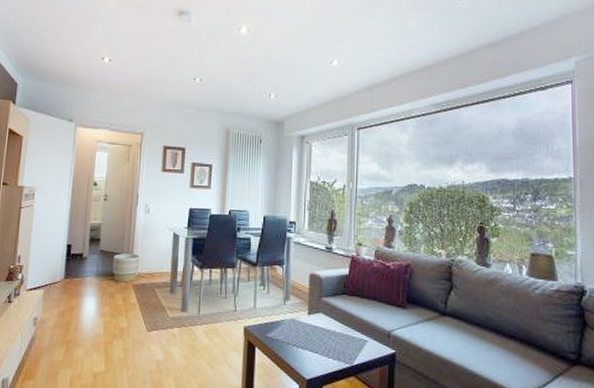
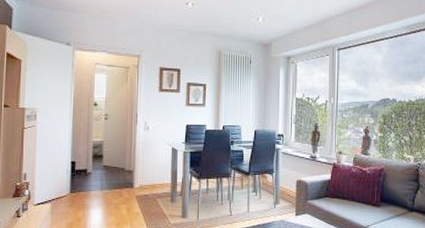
planter: present [112,253,140,283] -> none [116,168,141,194]

